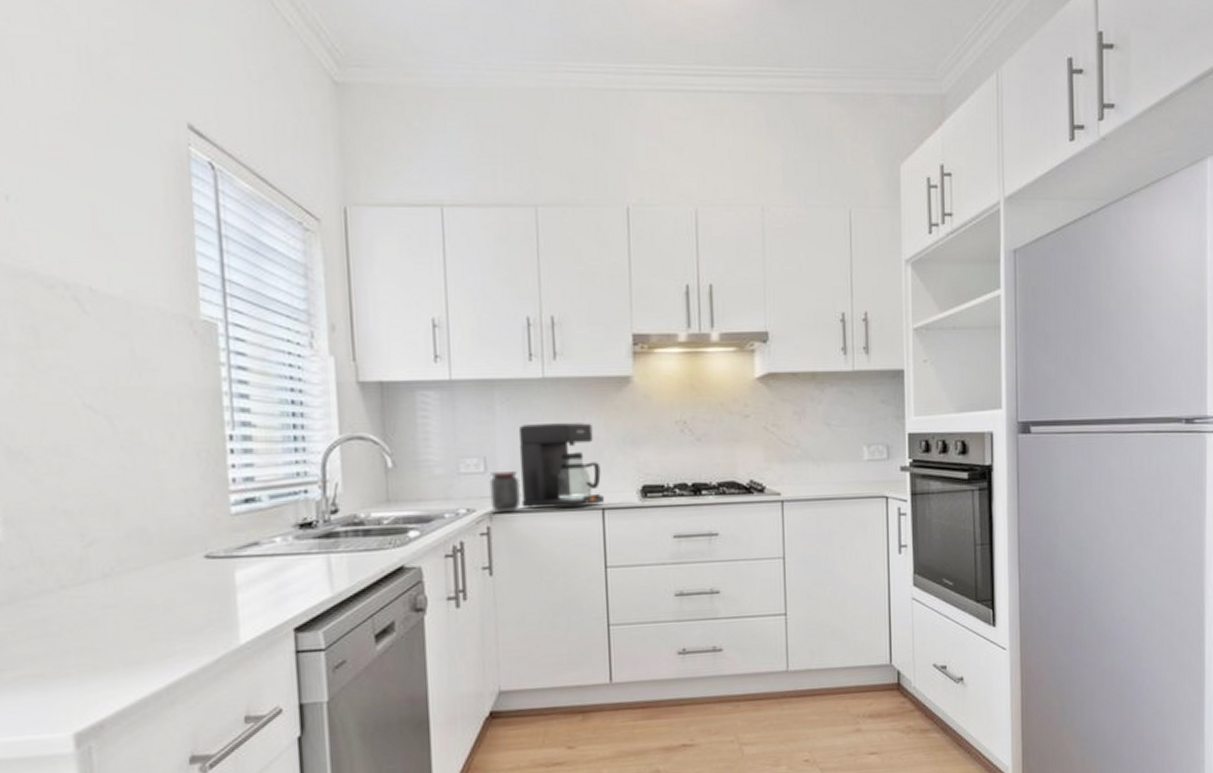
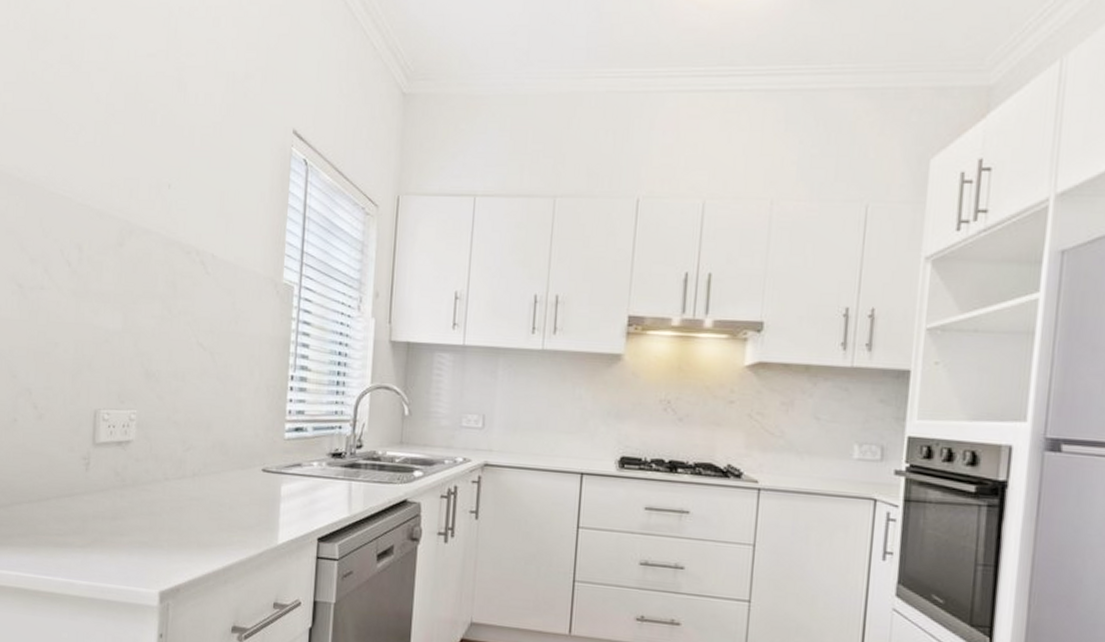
jar: present [489,470,521,512] -> none [484,427,512,465]
coffee maker: present [518,423,605,509] -> none [510,389,585,470]

